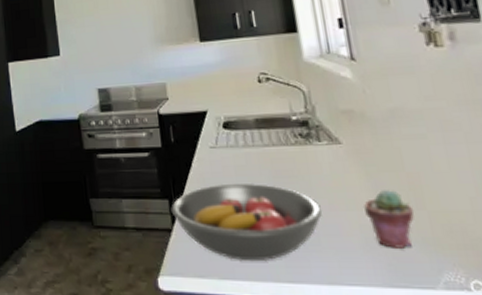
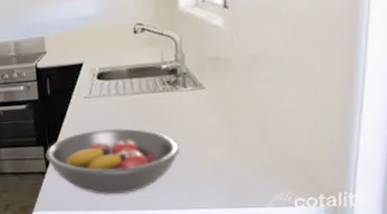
potted succulent: present [364,190,415,248] -> none [217,128,259,177]

